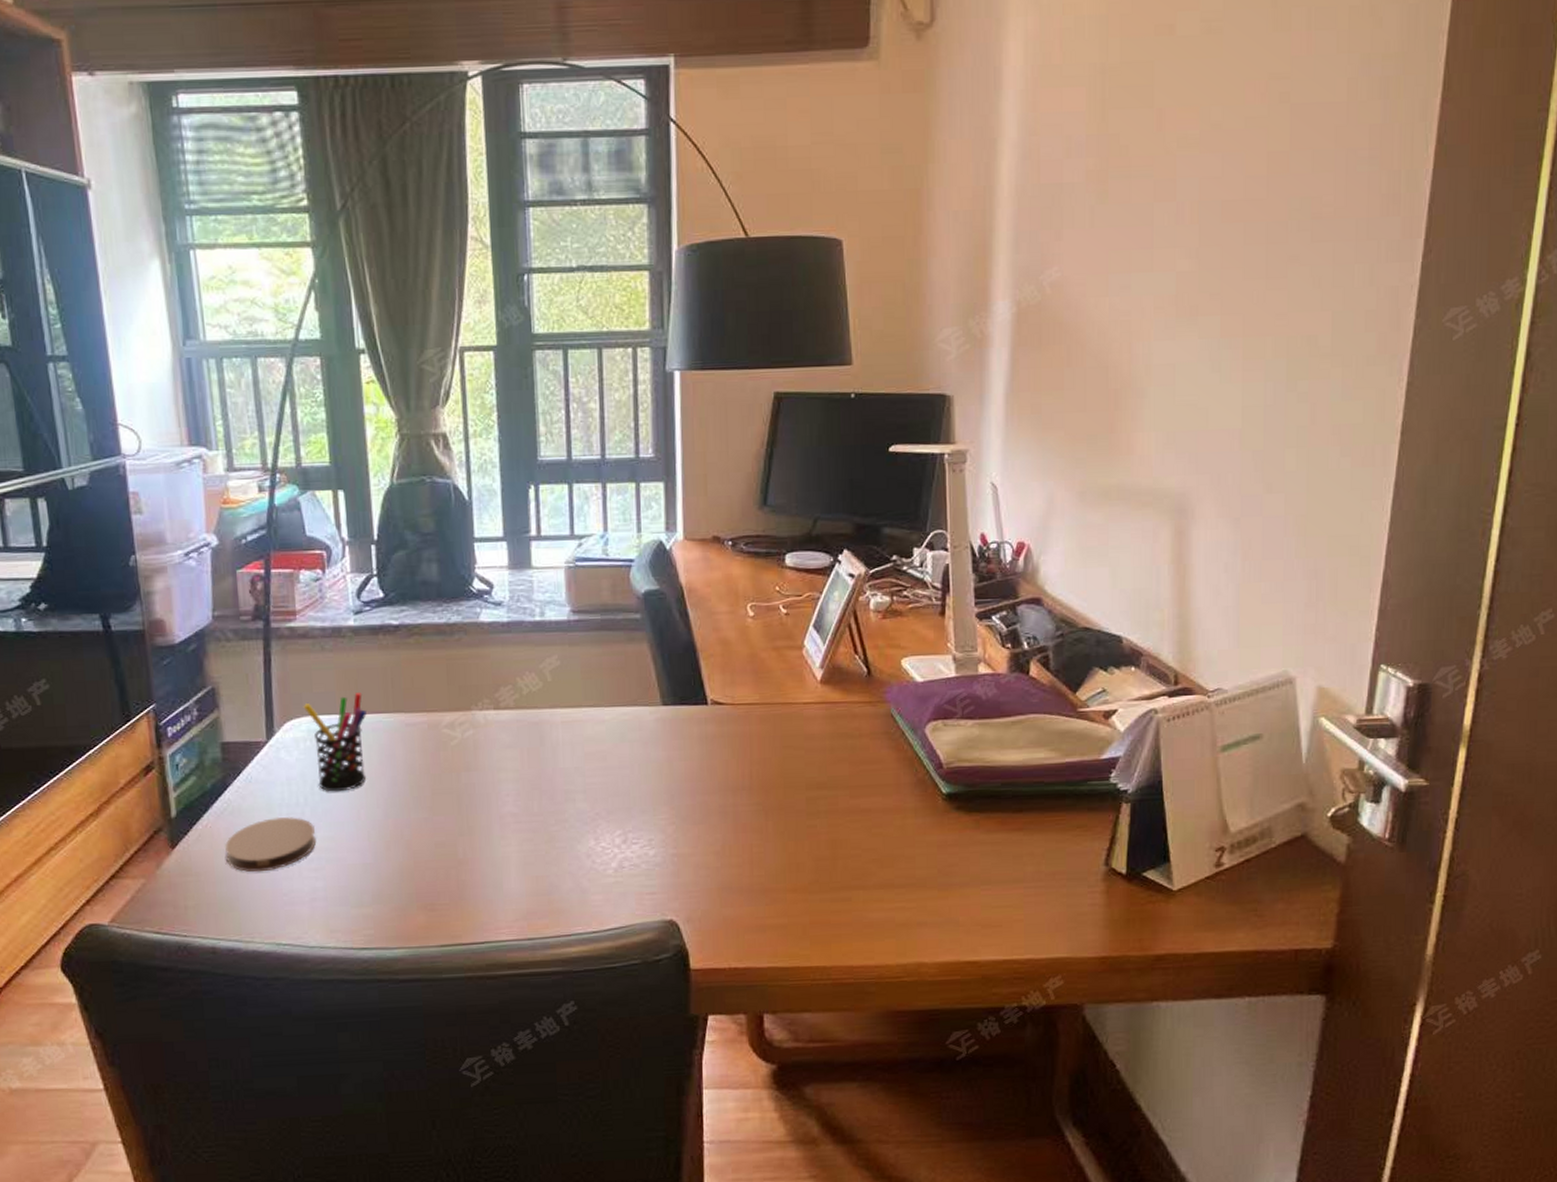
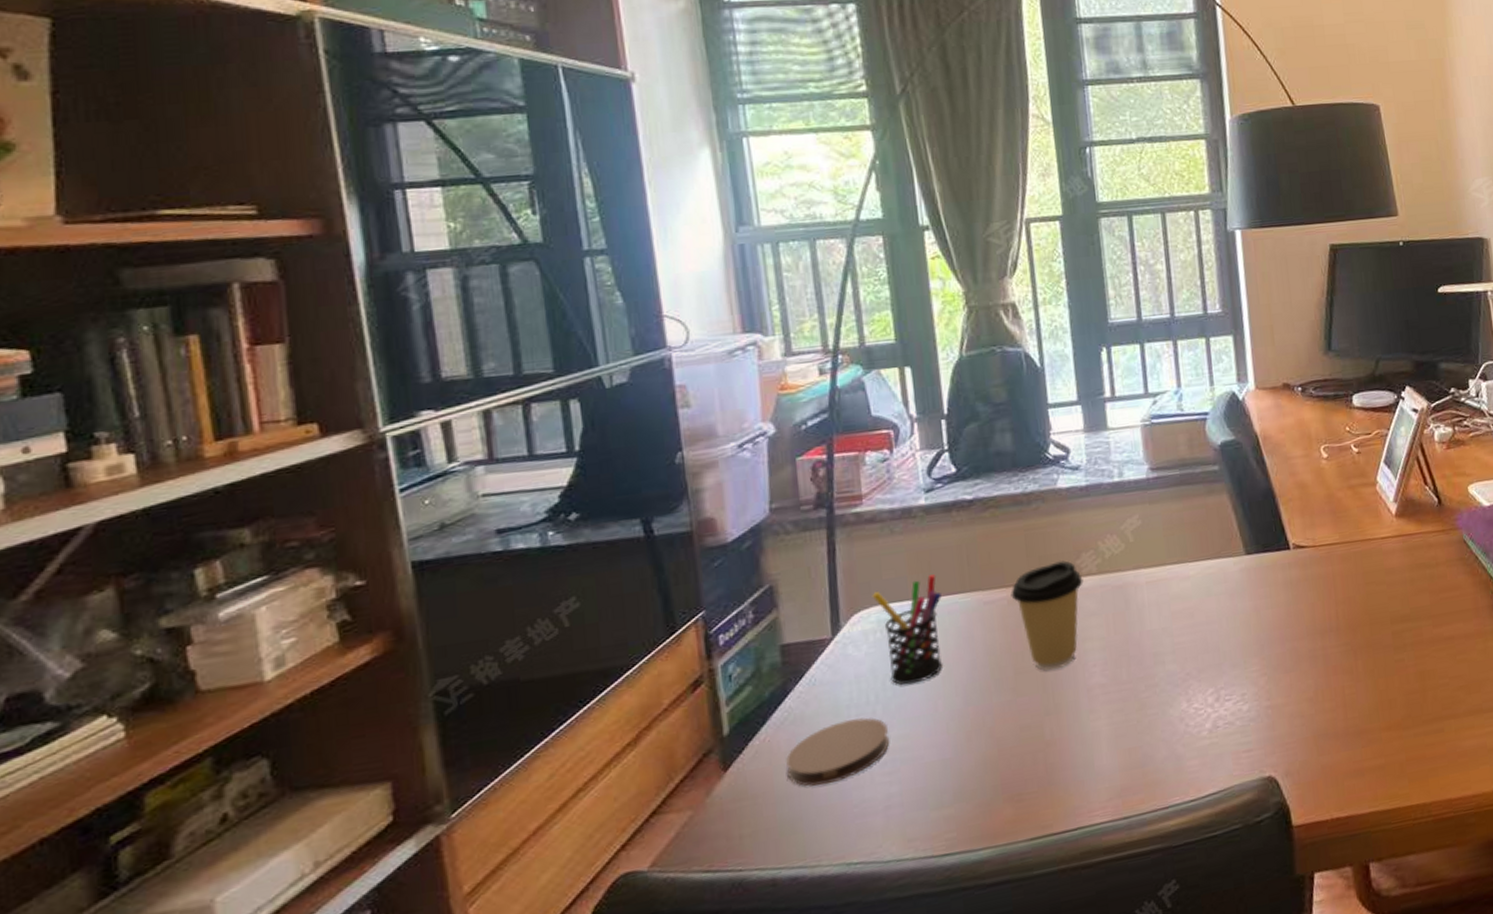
coffee cup: none [431,692,501,795] -> present [1010,560,1083,671]

